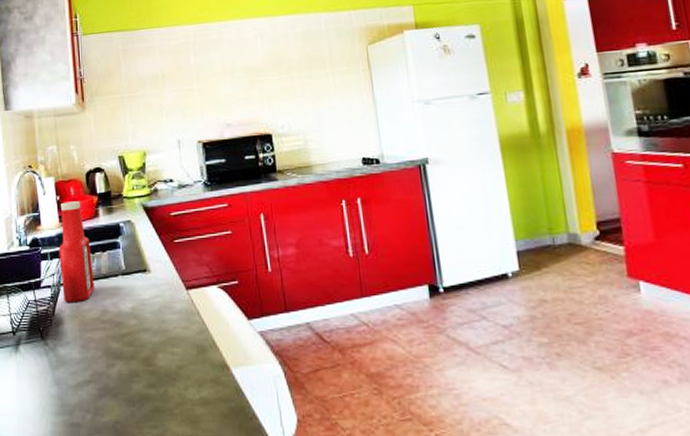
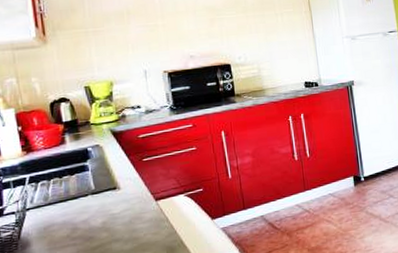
ketchup bottle: present [59,201,95,303] -> none [22,130,63,226]

